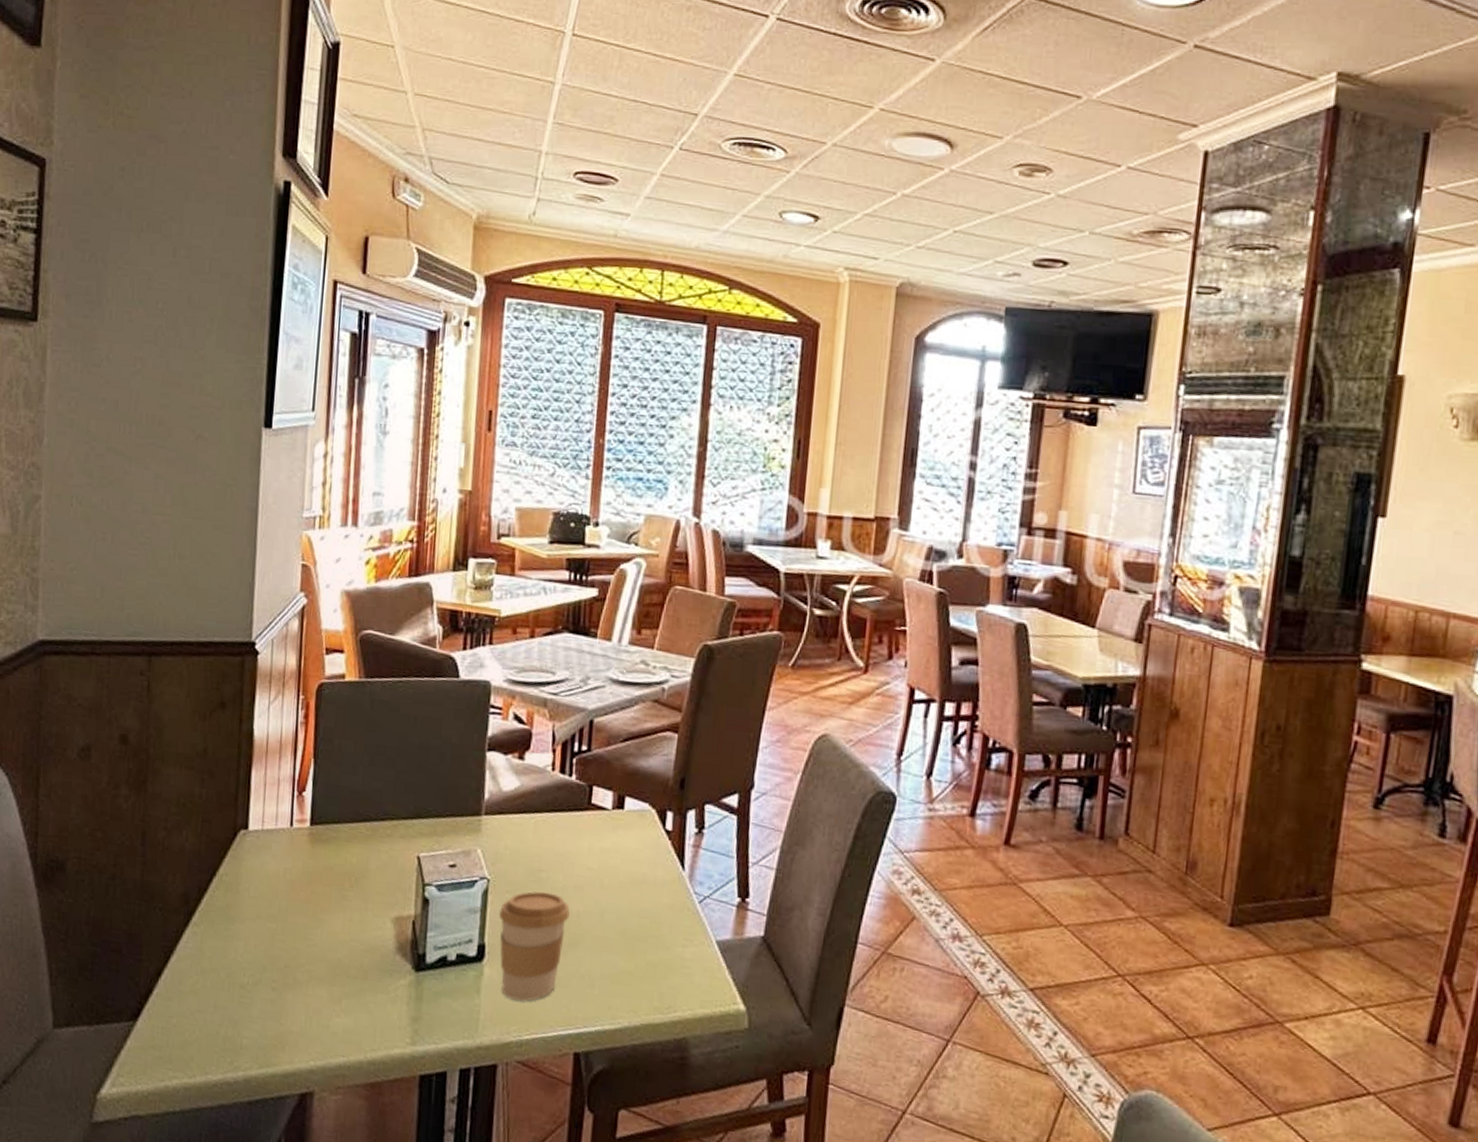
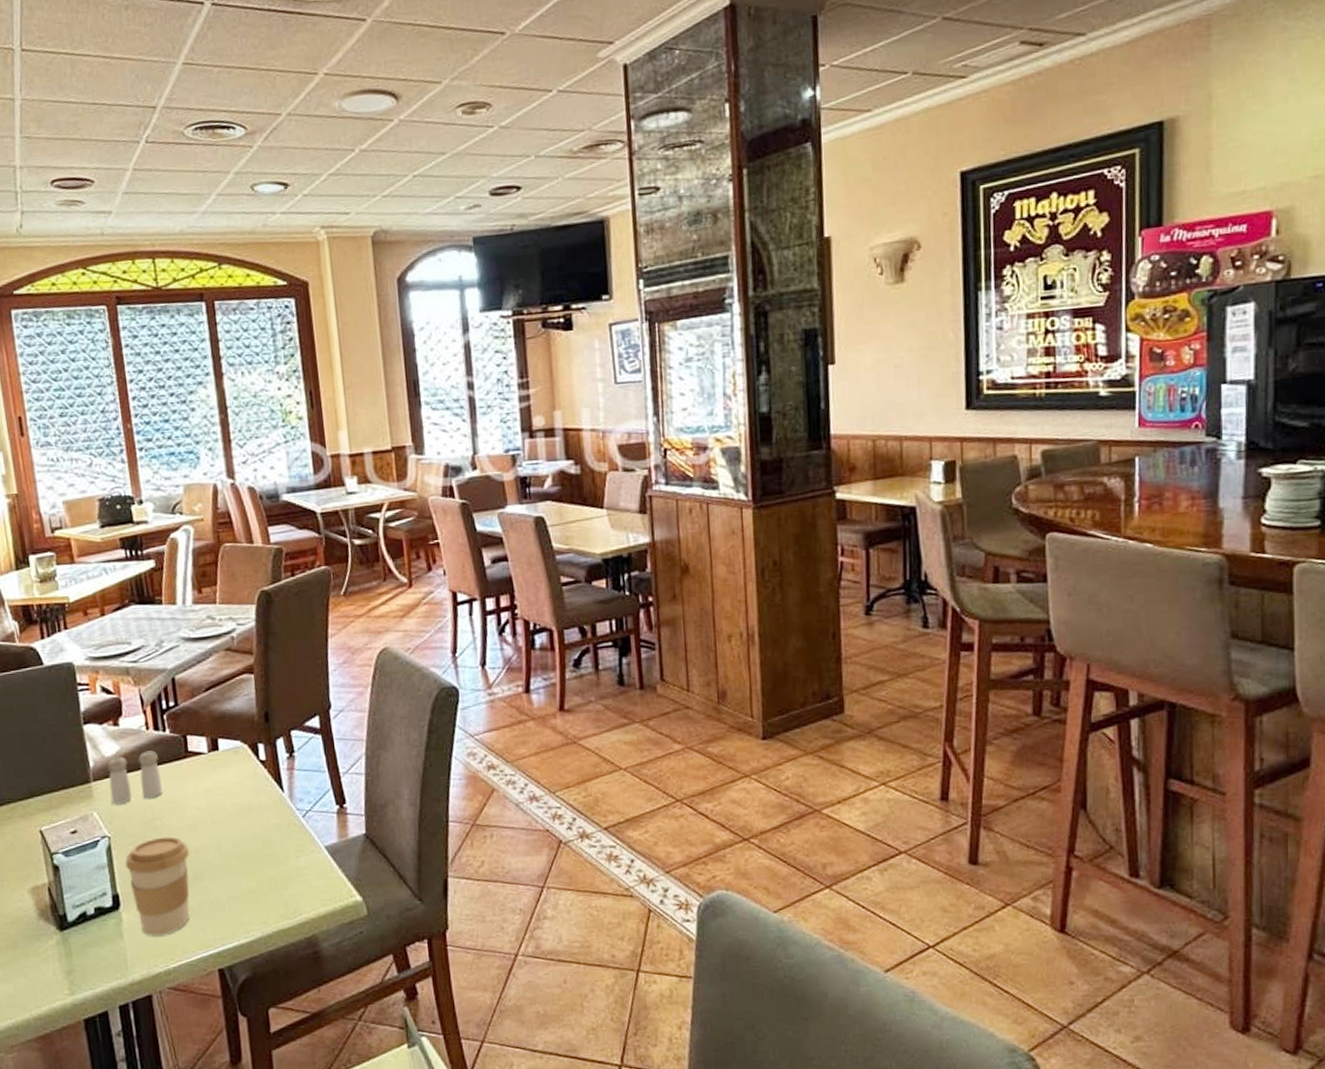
salt and pepper shaker: none [499,793,558,847] -> present [107,751,162,805]

